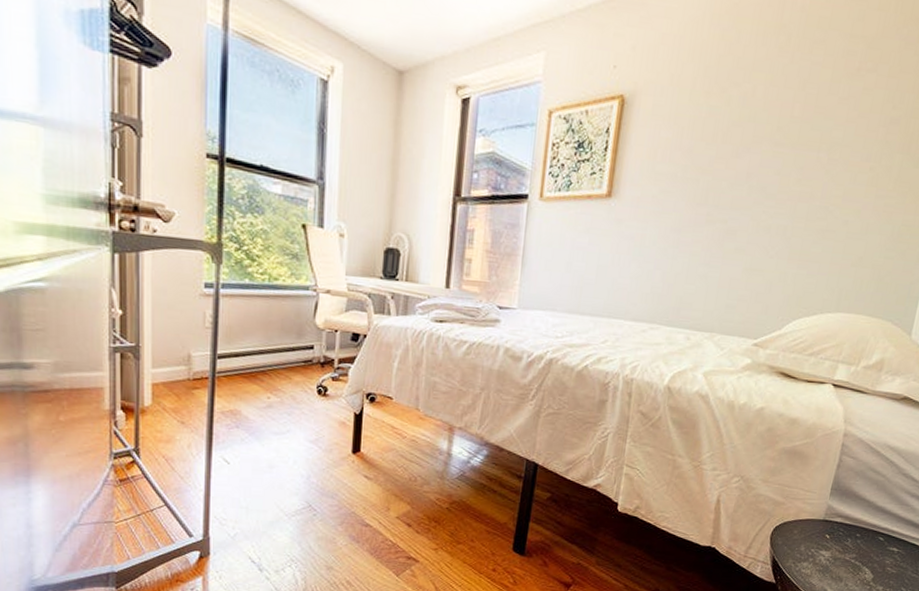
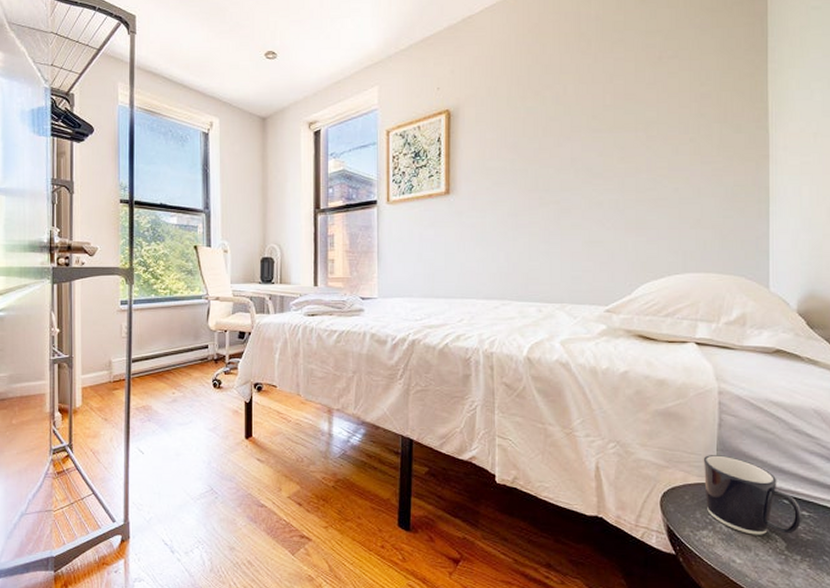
mug: none [811,493,893,568] -> present [703,455,802,535]

